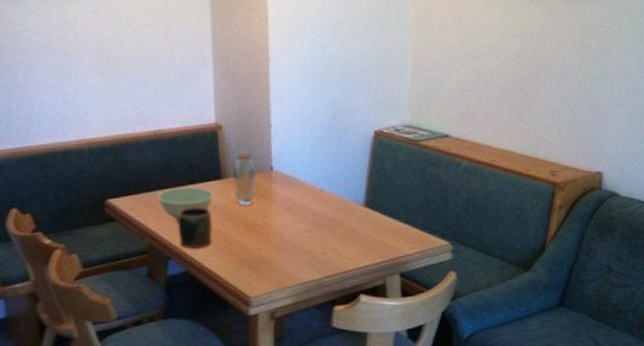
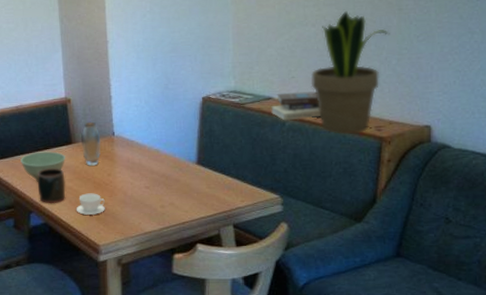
teacup: none [224,237,259,262] -> present [76,193,105,215]
books: none [447,130,498,162] -> present [271,91,322,121]
potted plant: none [489,45,572,178] -> present [311,11,390,135]

